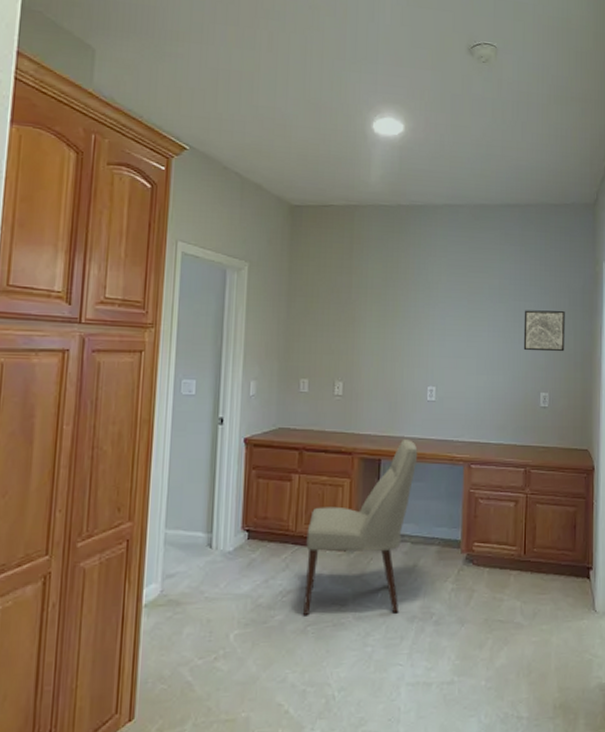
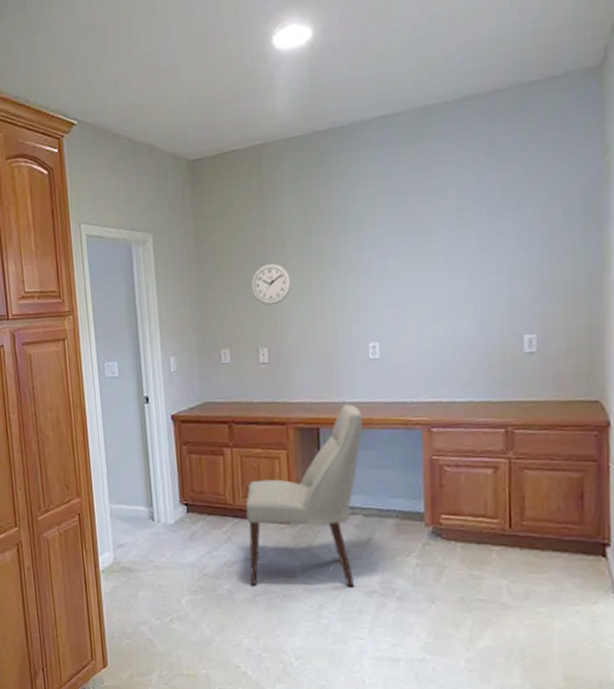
wall clock: none [334,306,369,344] -> present [250,262,292,306]
wall art: present [523,310,565,352] -> none [494,224,559,285]

